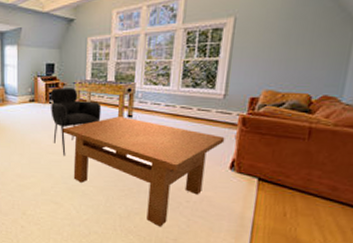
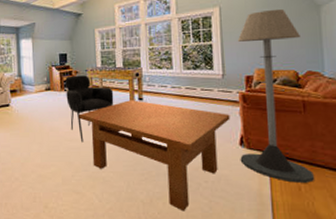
floor lamp: none [227,22,324,210] -> present [237,9,314,183]

